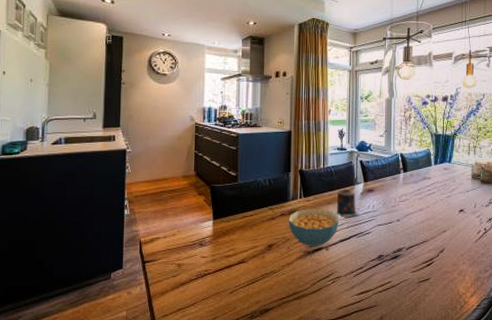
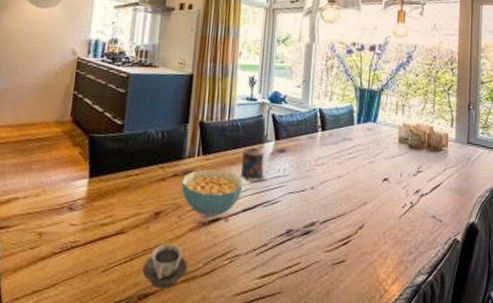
cup: none [262,269,299,305] -> present [142,243,188,289]

